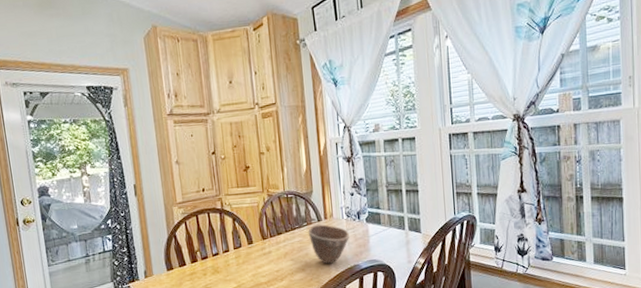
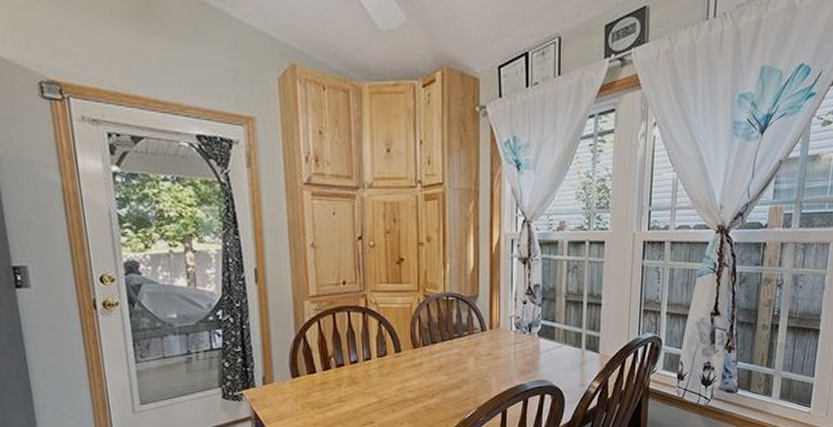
bowl: present [308,224,349,264] -> none [468,335,517,382]

